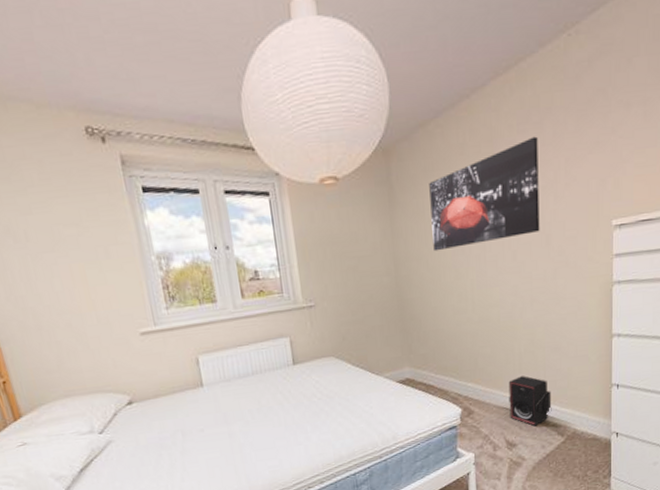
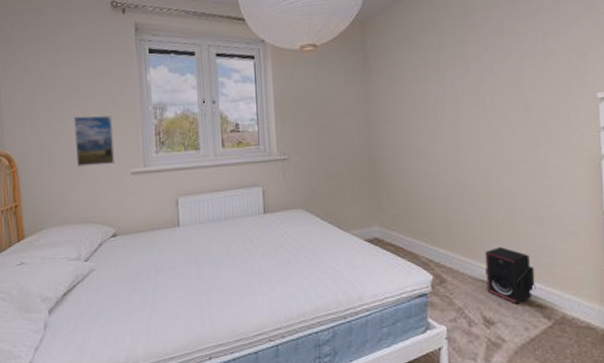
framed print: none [59,269,119,332] -> present [73,115,115,168]
wall art: present [429,136,540,252] -> none [403,12,517,115]

